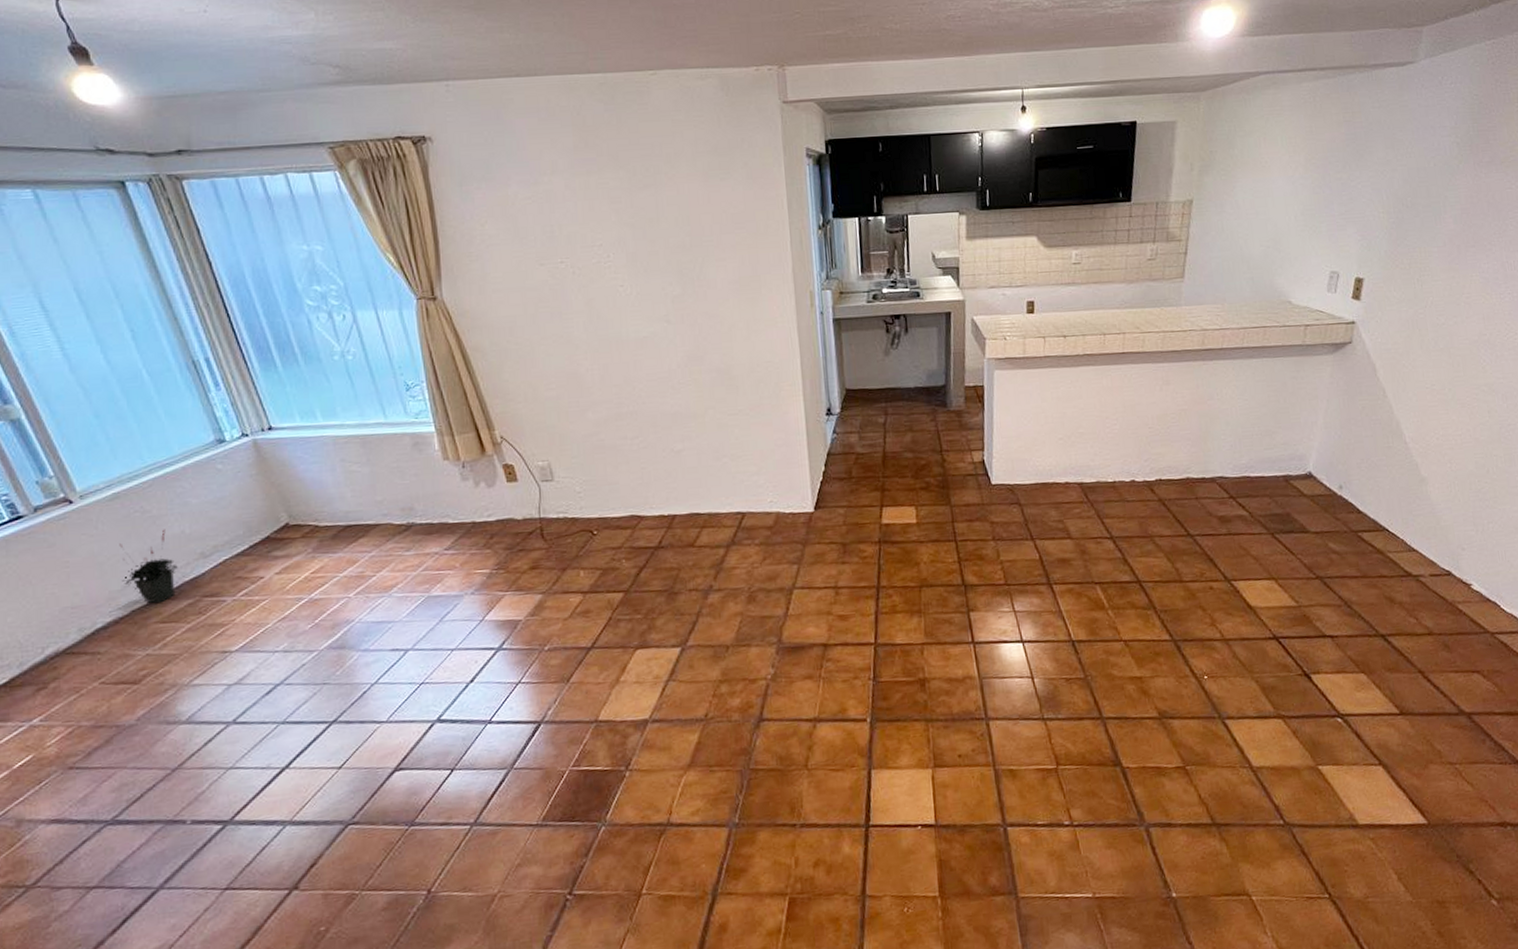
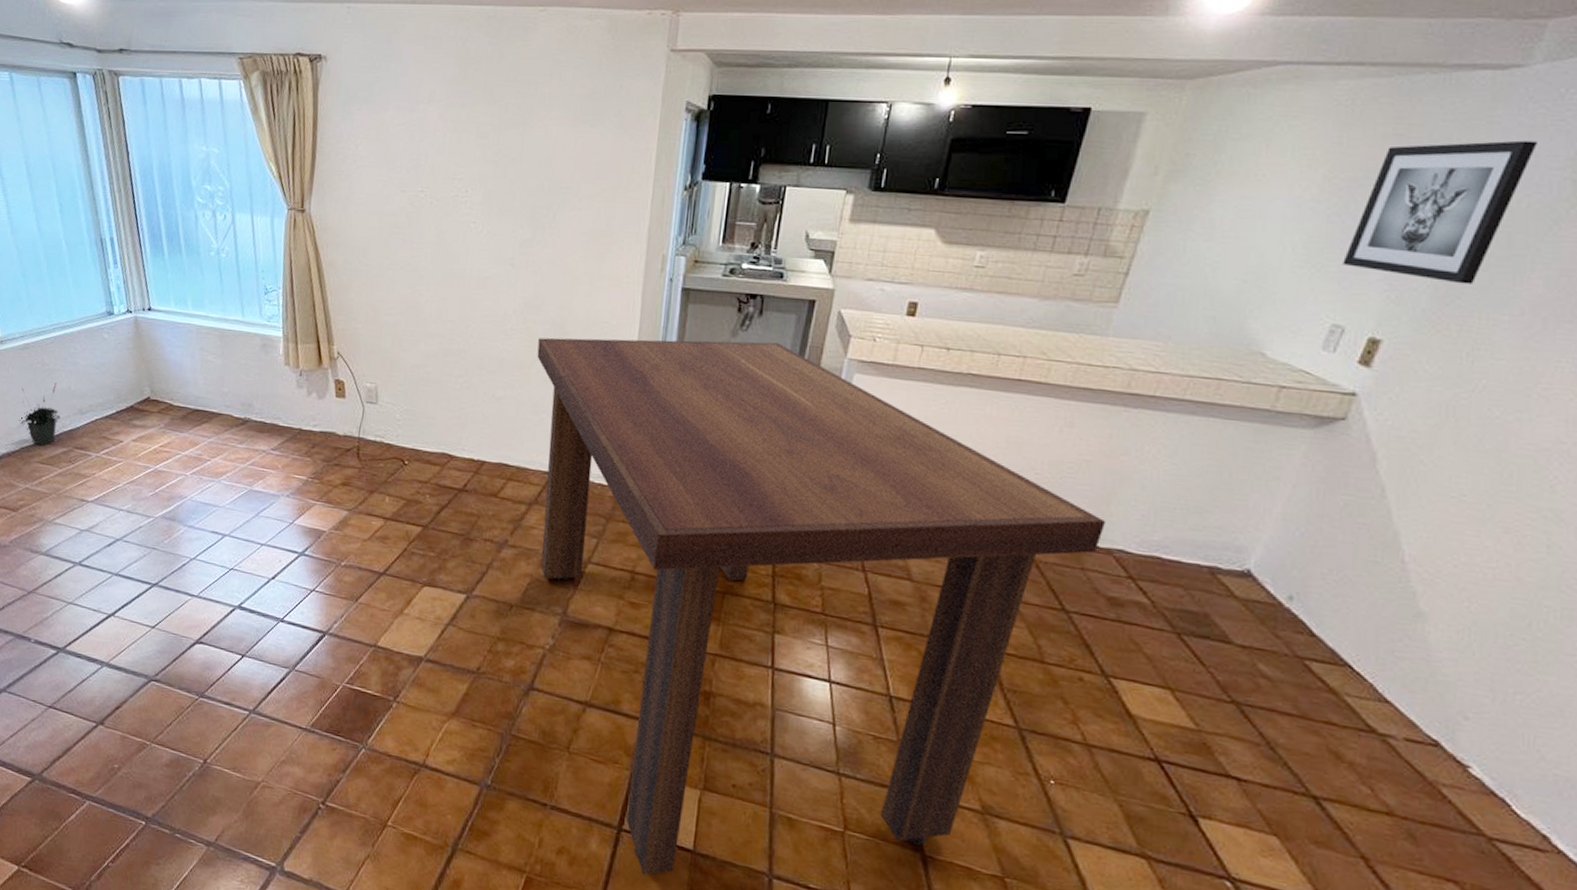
dining table: none [707,355,1207,861] -> present [537,337,1105,876]
wall art: none [1329,117,1432,229] -> present [1343,140,1537,285]

